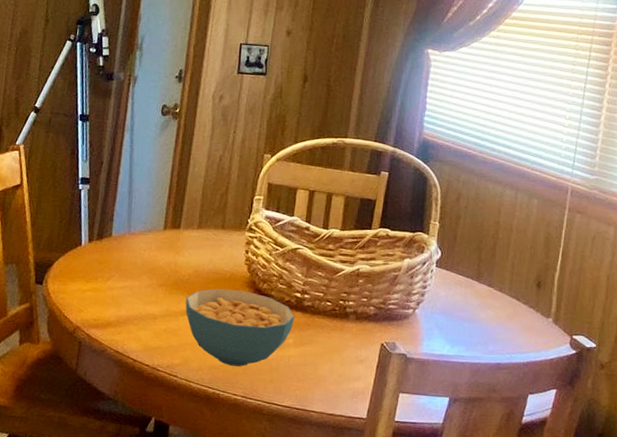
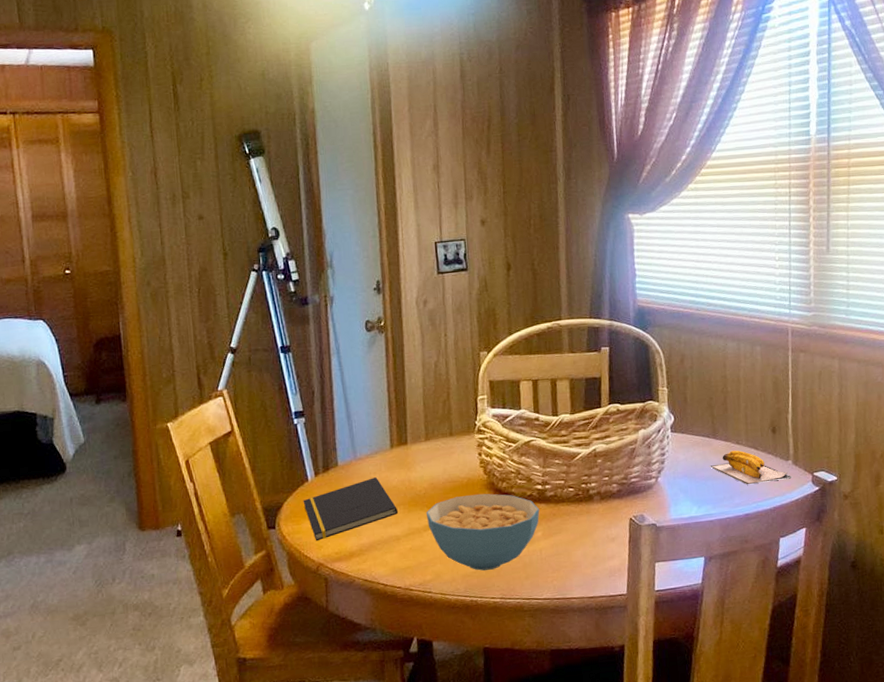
notepad: none [73,254,160,305] -> present [303,477,399,541]
banana: none [468,296,551,337] -> present [709,450,793,485]

